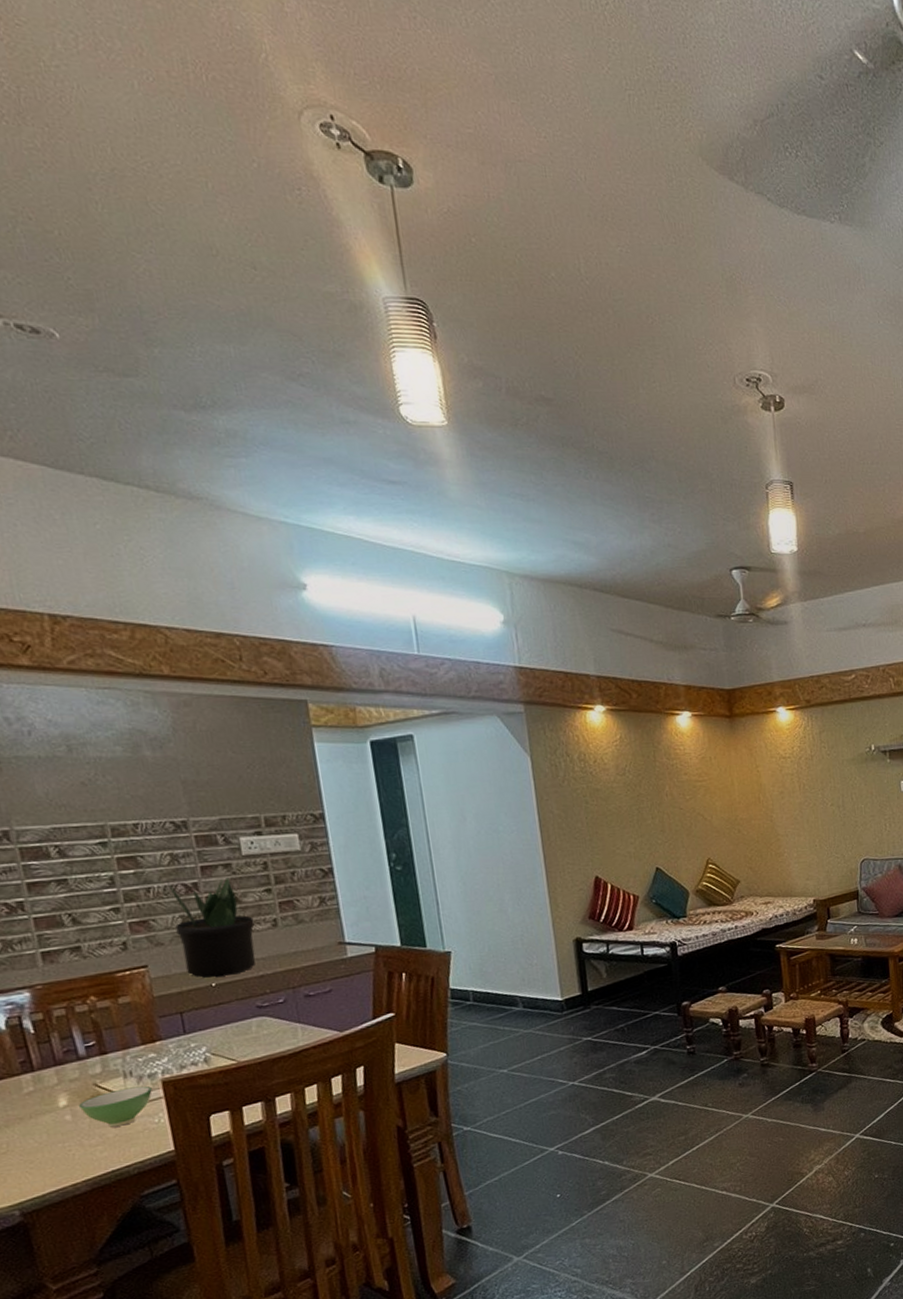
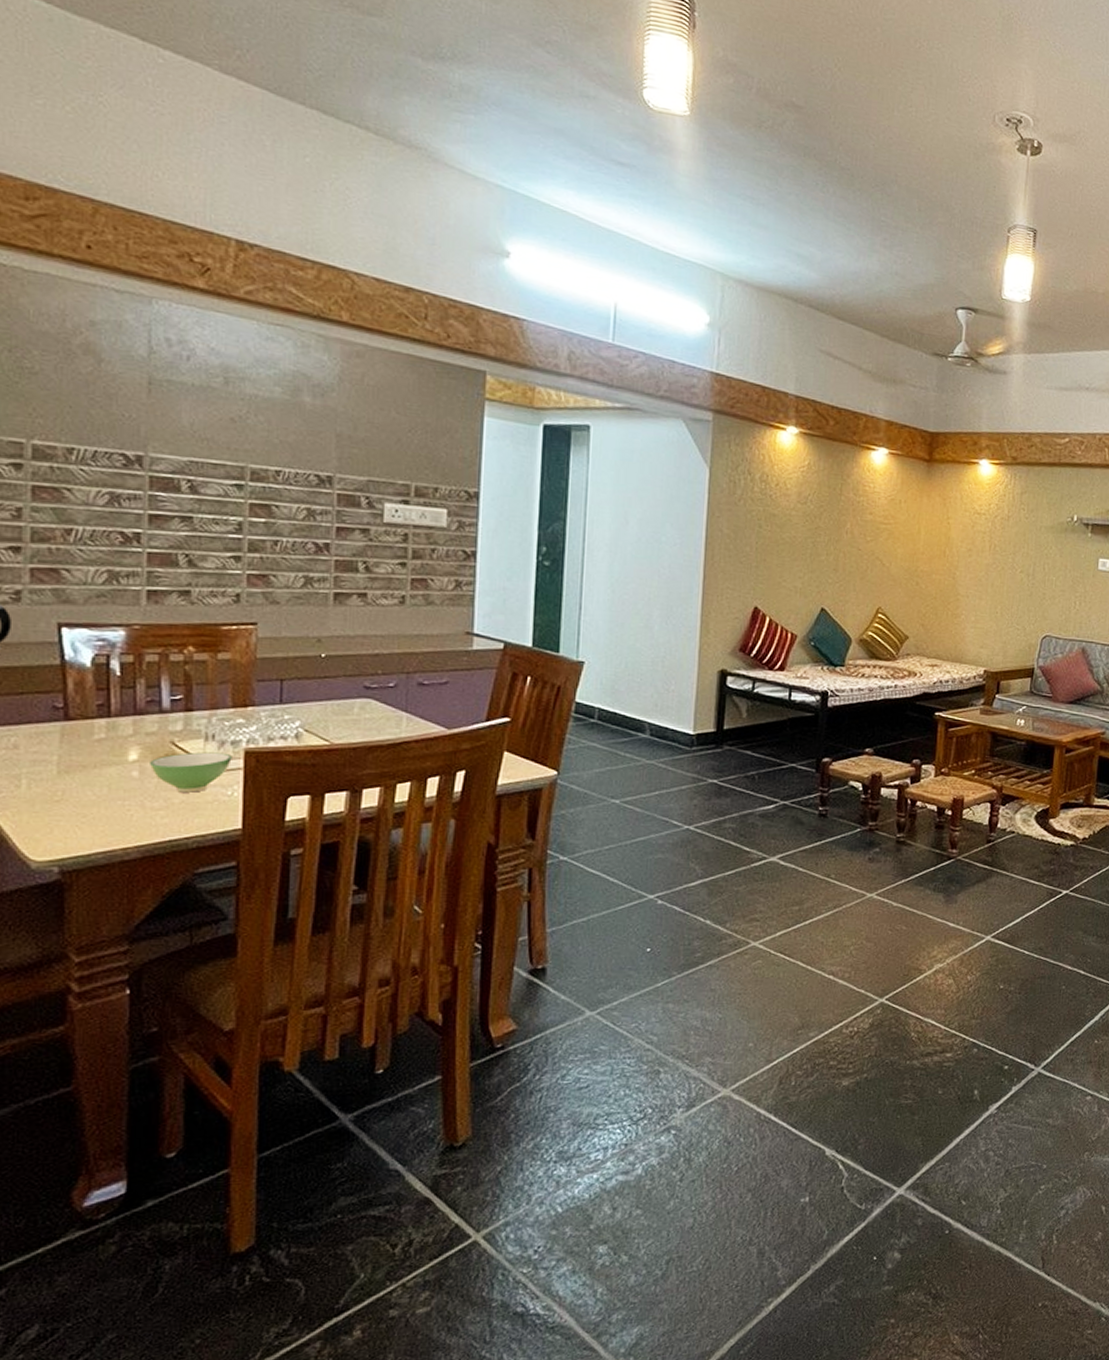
planter: present [167,878,256,978] -> none [296,537,381,648]

